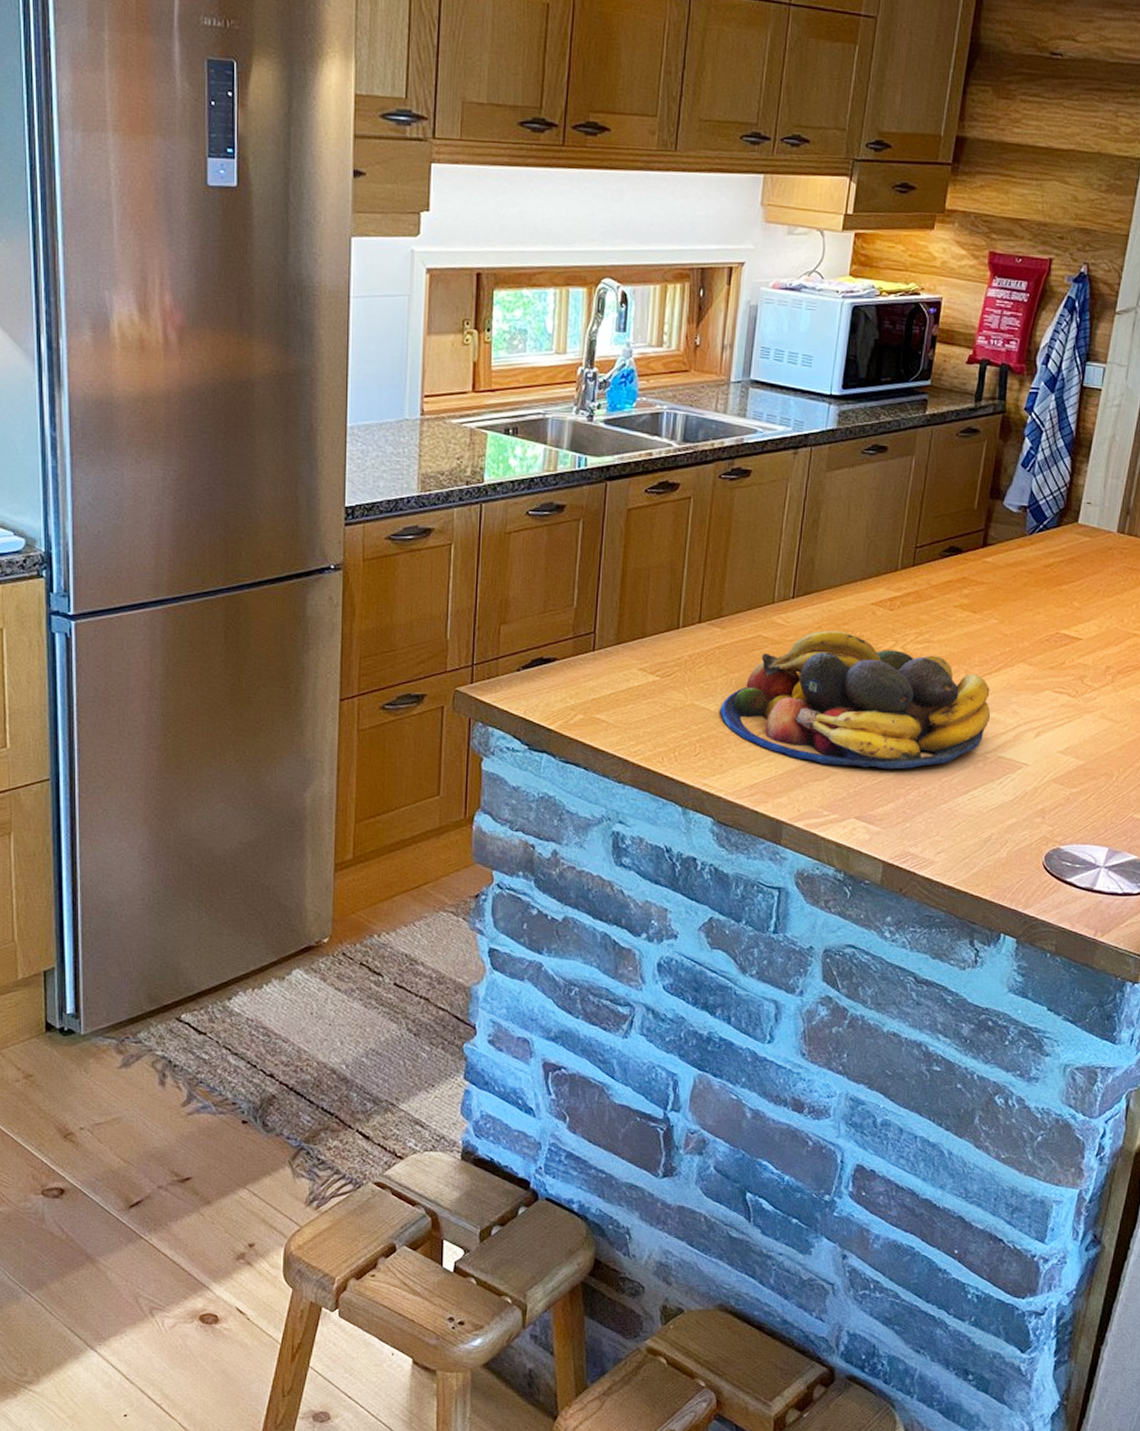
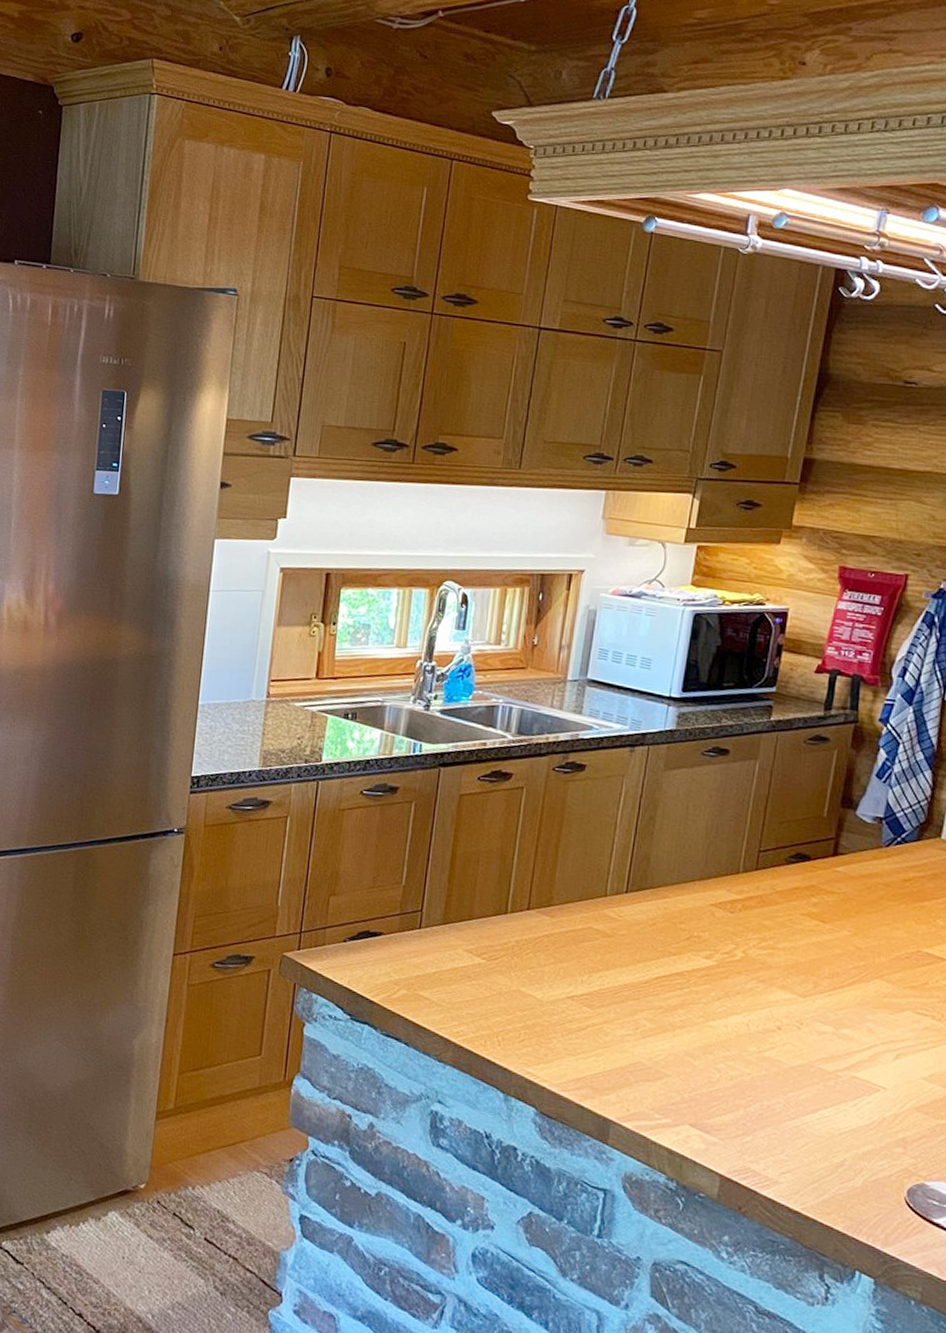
fruit bowl: present [720,630,991,770] -> none [547,928,843,1079]

